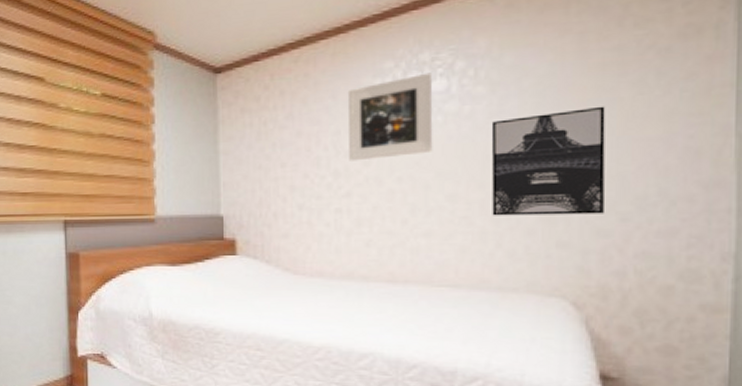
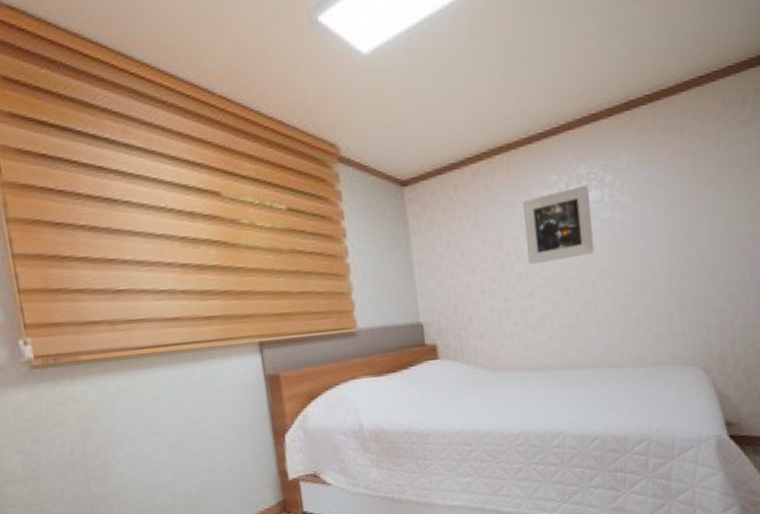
wall art: present [491,106,605,216] -> none [636,211,718,304]

